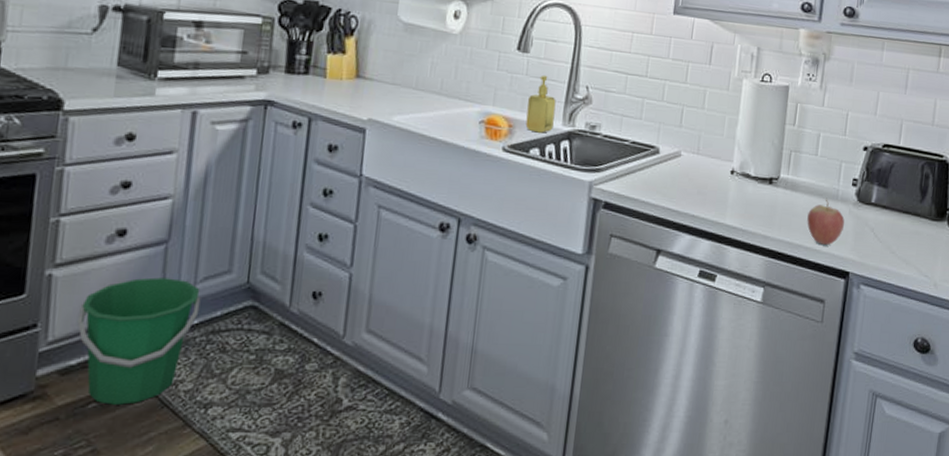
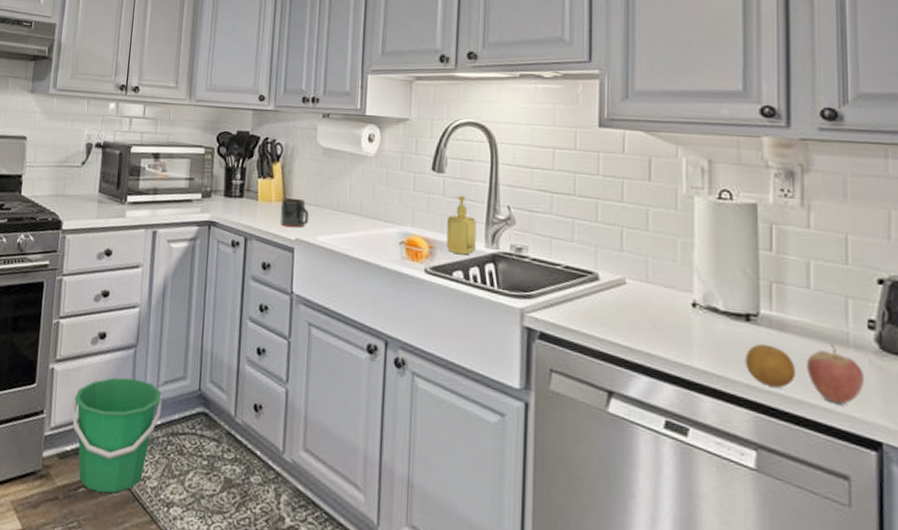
mug: none [351,75,385,108] -> present [280,198,309,229]
fruit: none [764,202,800,236] -> present [745,343,797,388]

